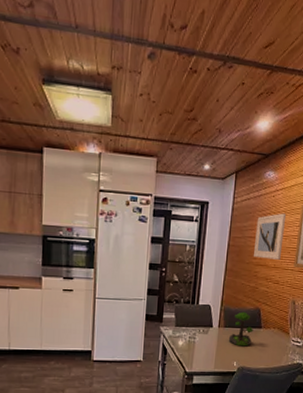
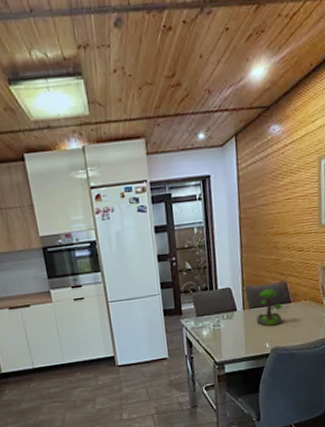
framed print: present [253,213,287,260] -> none [267,170,302,227]

